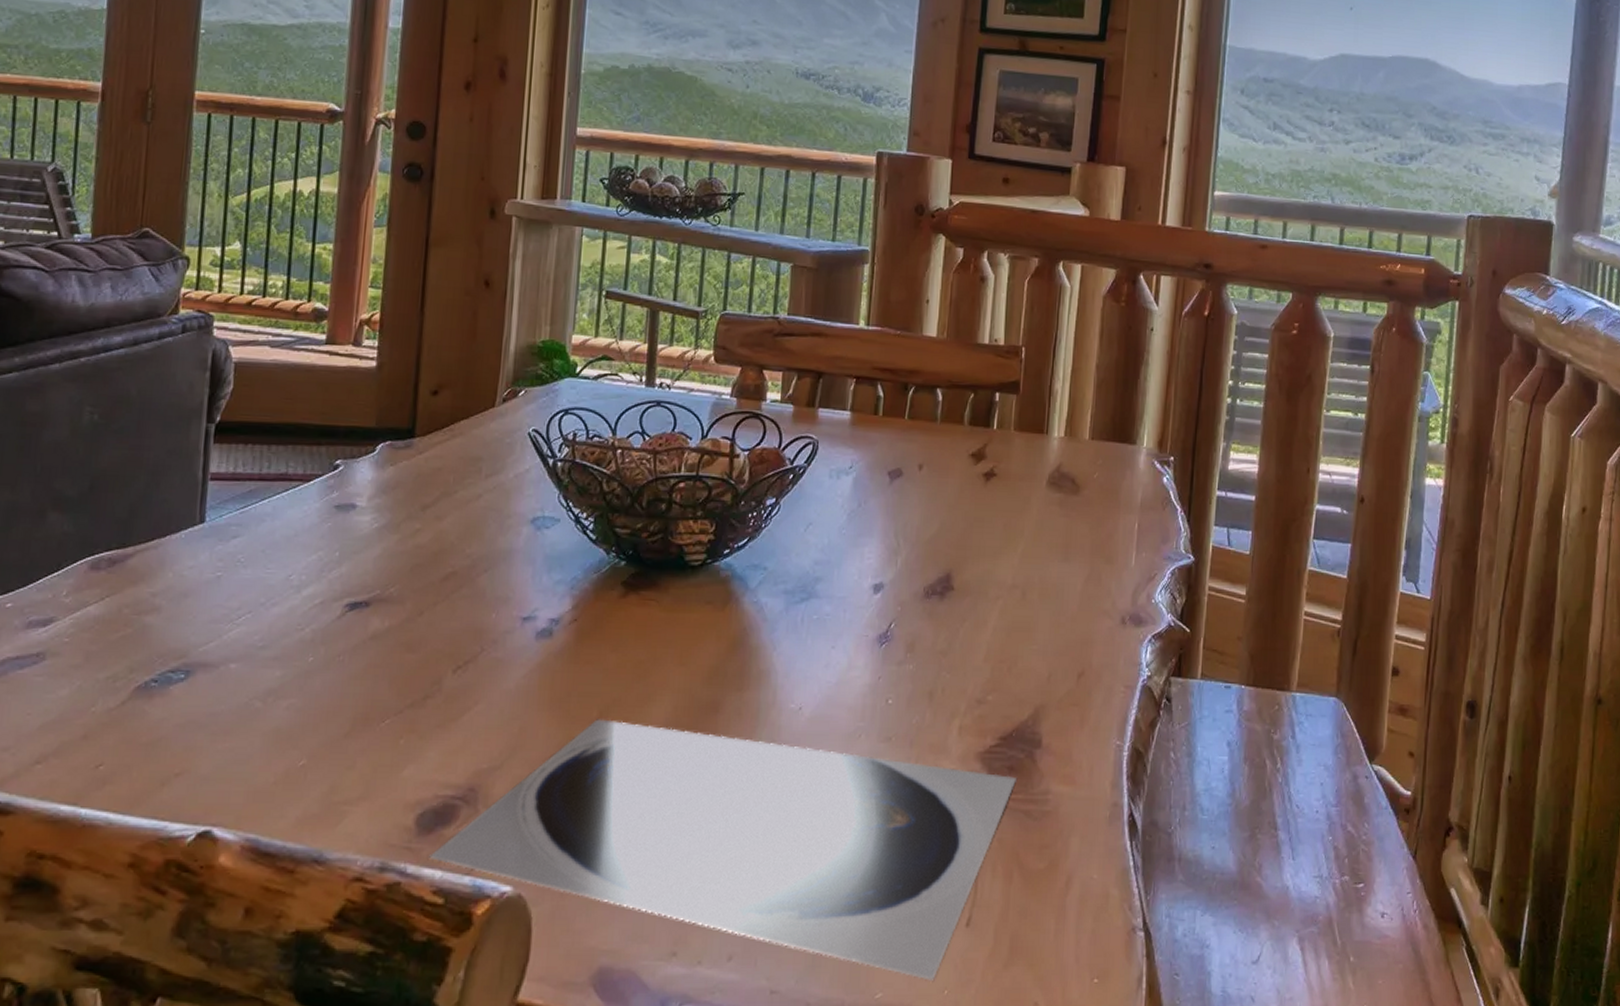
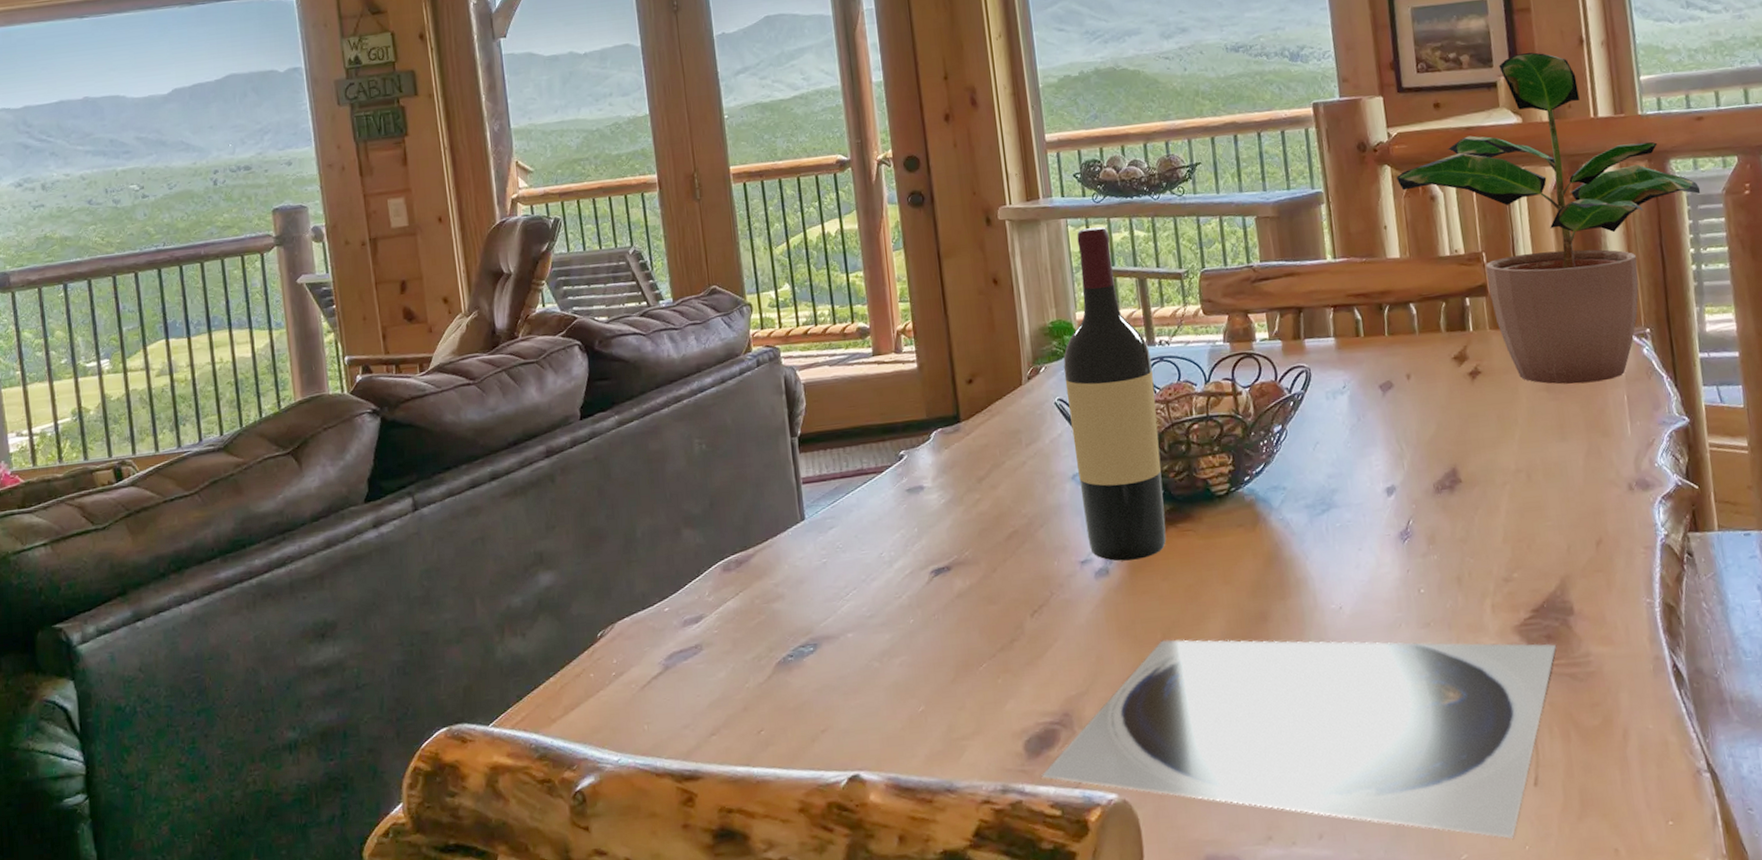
wine bottle: none [536,242,647,624] -> present [1063,226,1166,561]
potted plant: none [950,143,1251,505] -> present [1397,52,1701,385]

